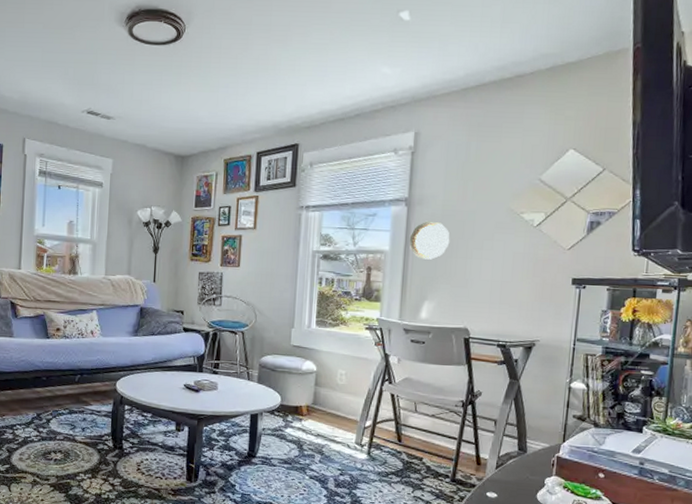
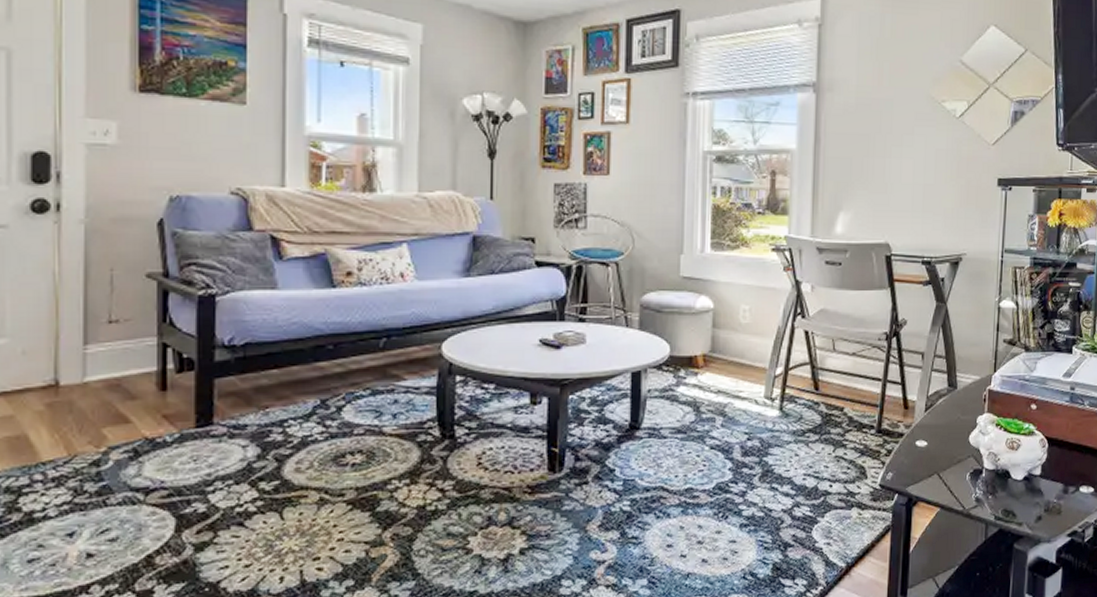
decorative plate: present [409,221,450,260] -> none [819,111,866,160]

